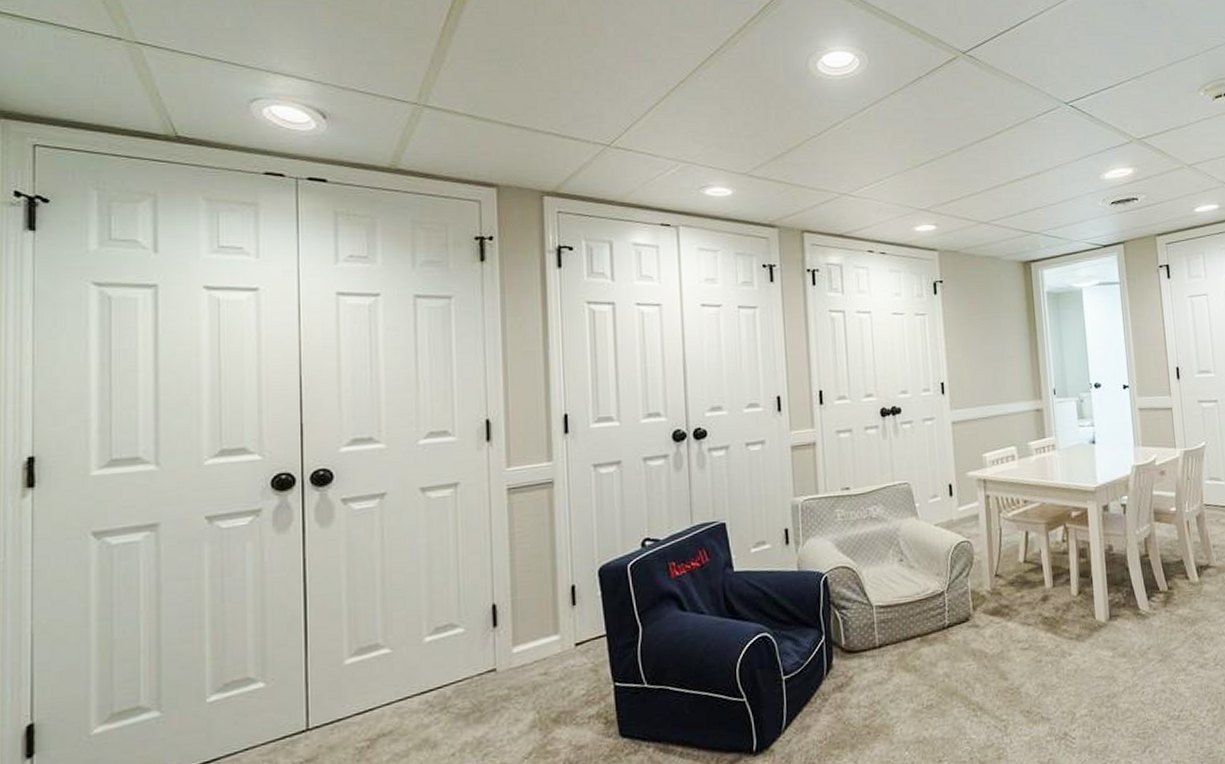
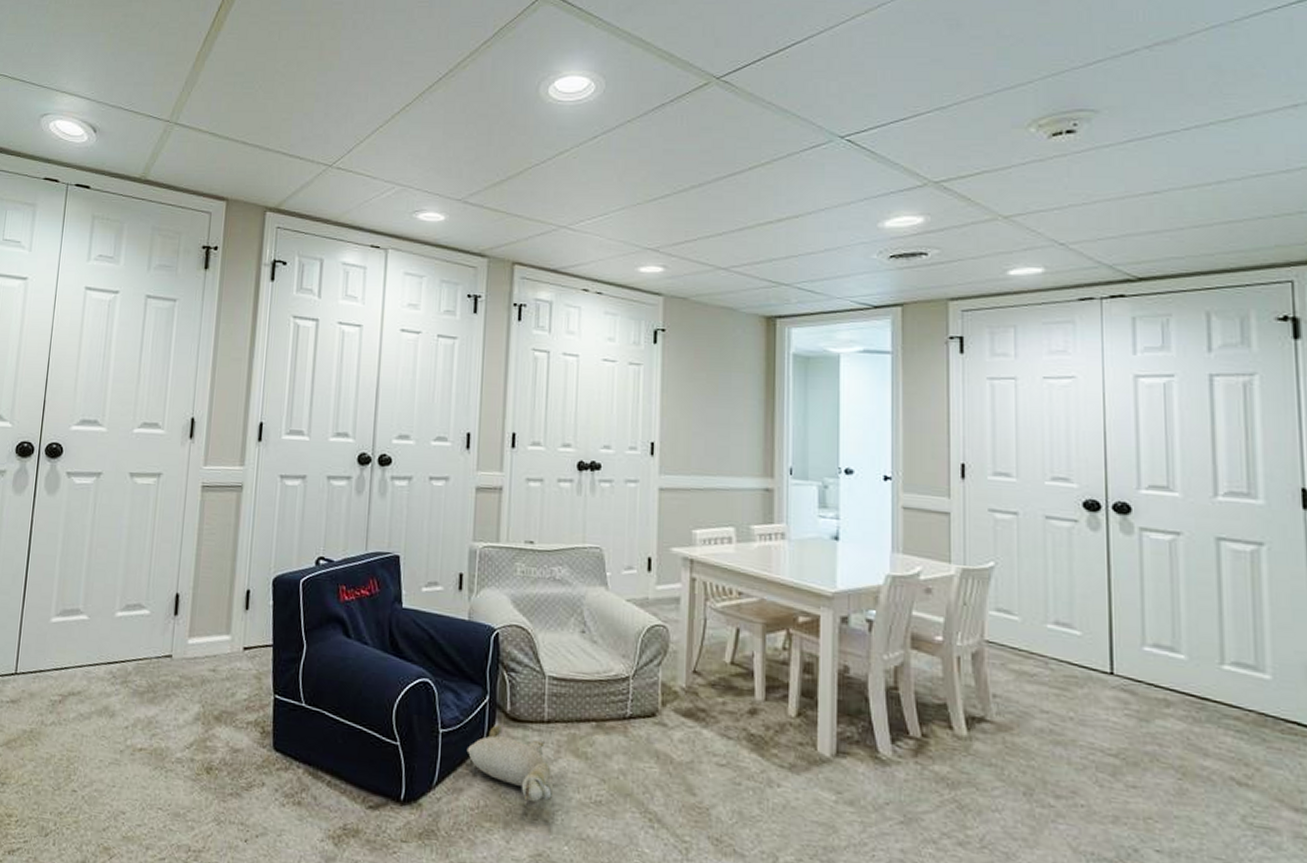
plush toy: none [809,660,890,722] -> present [466,725,552,803]

